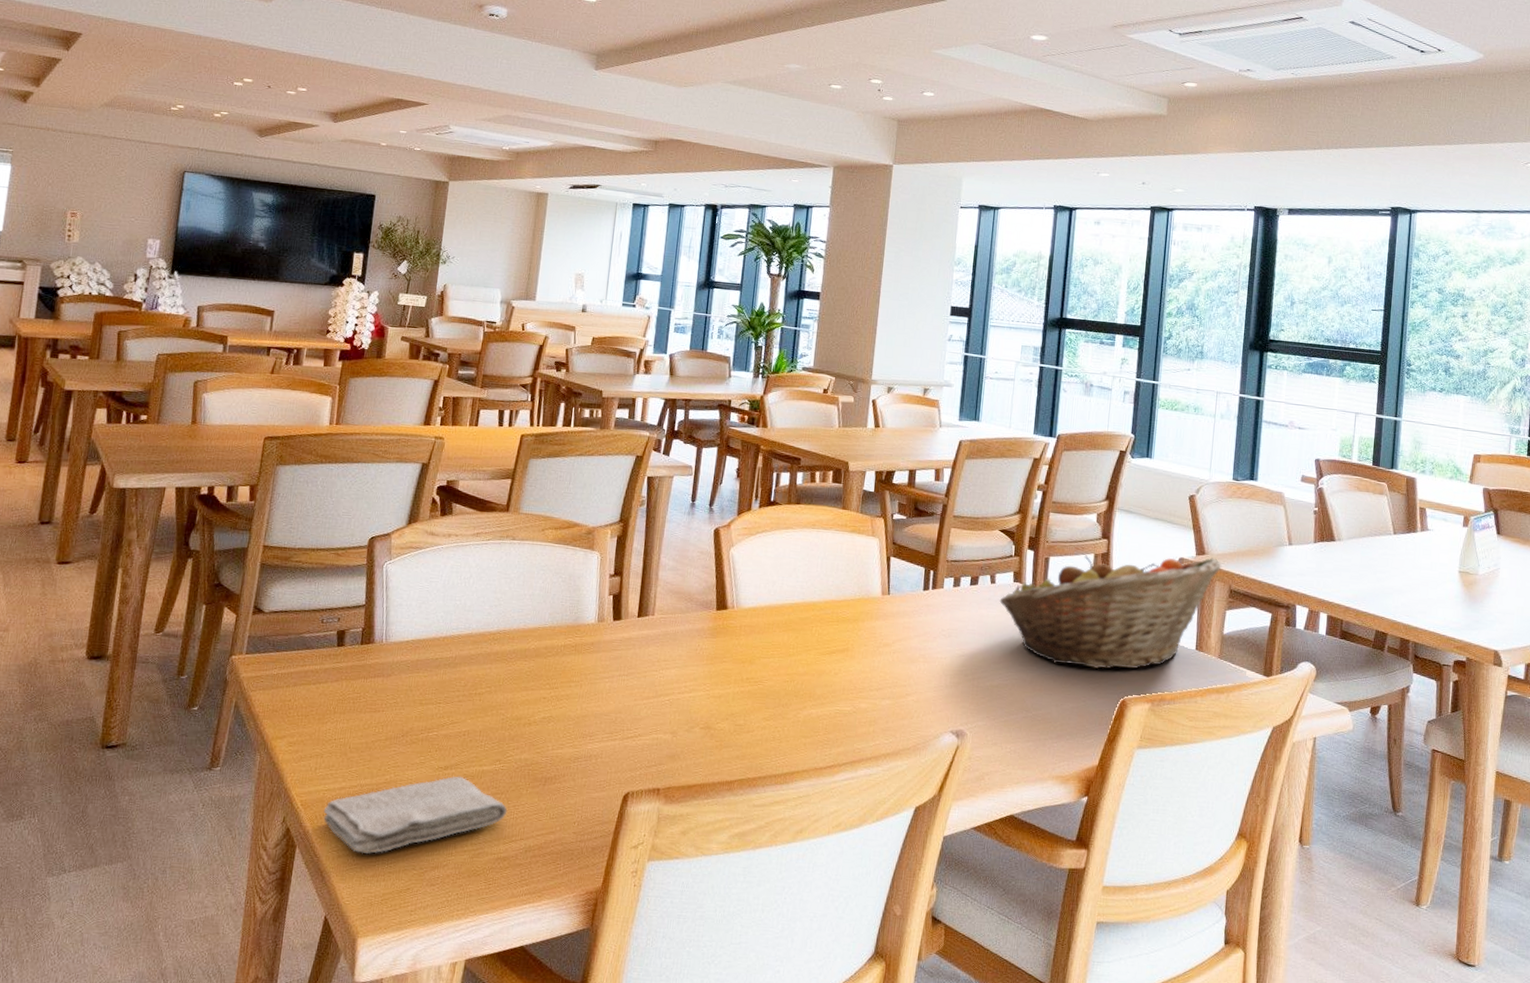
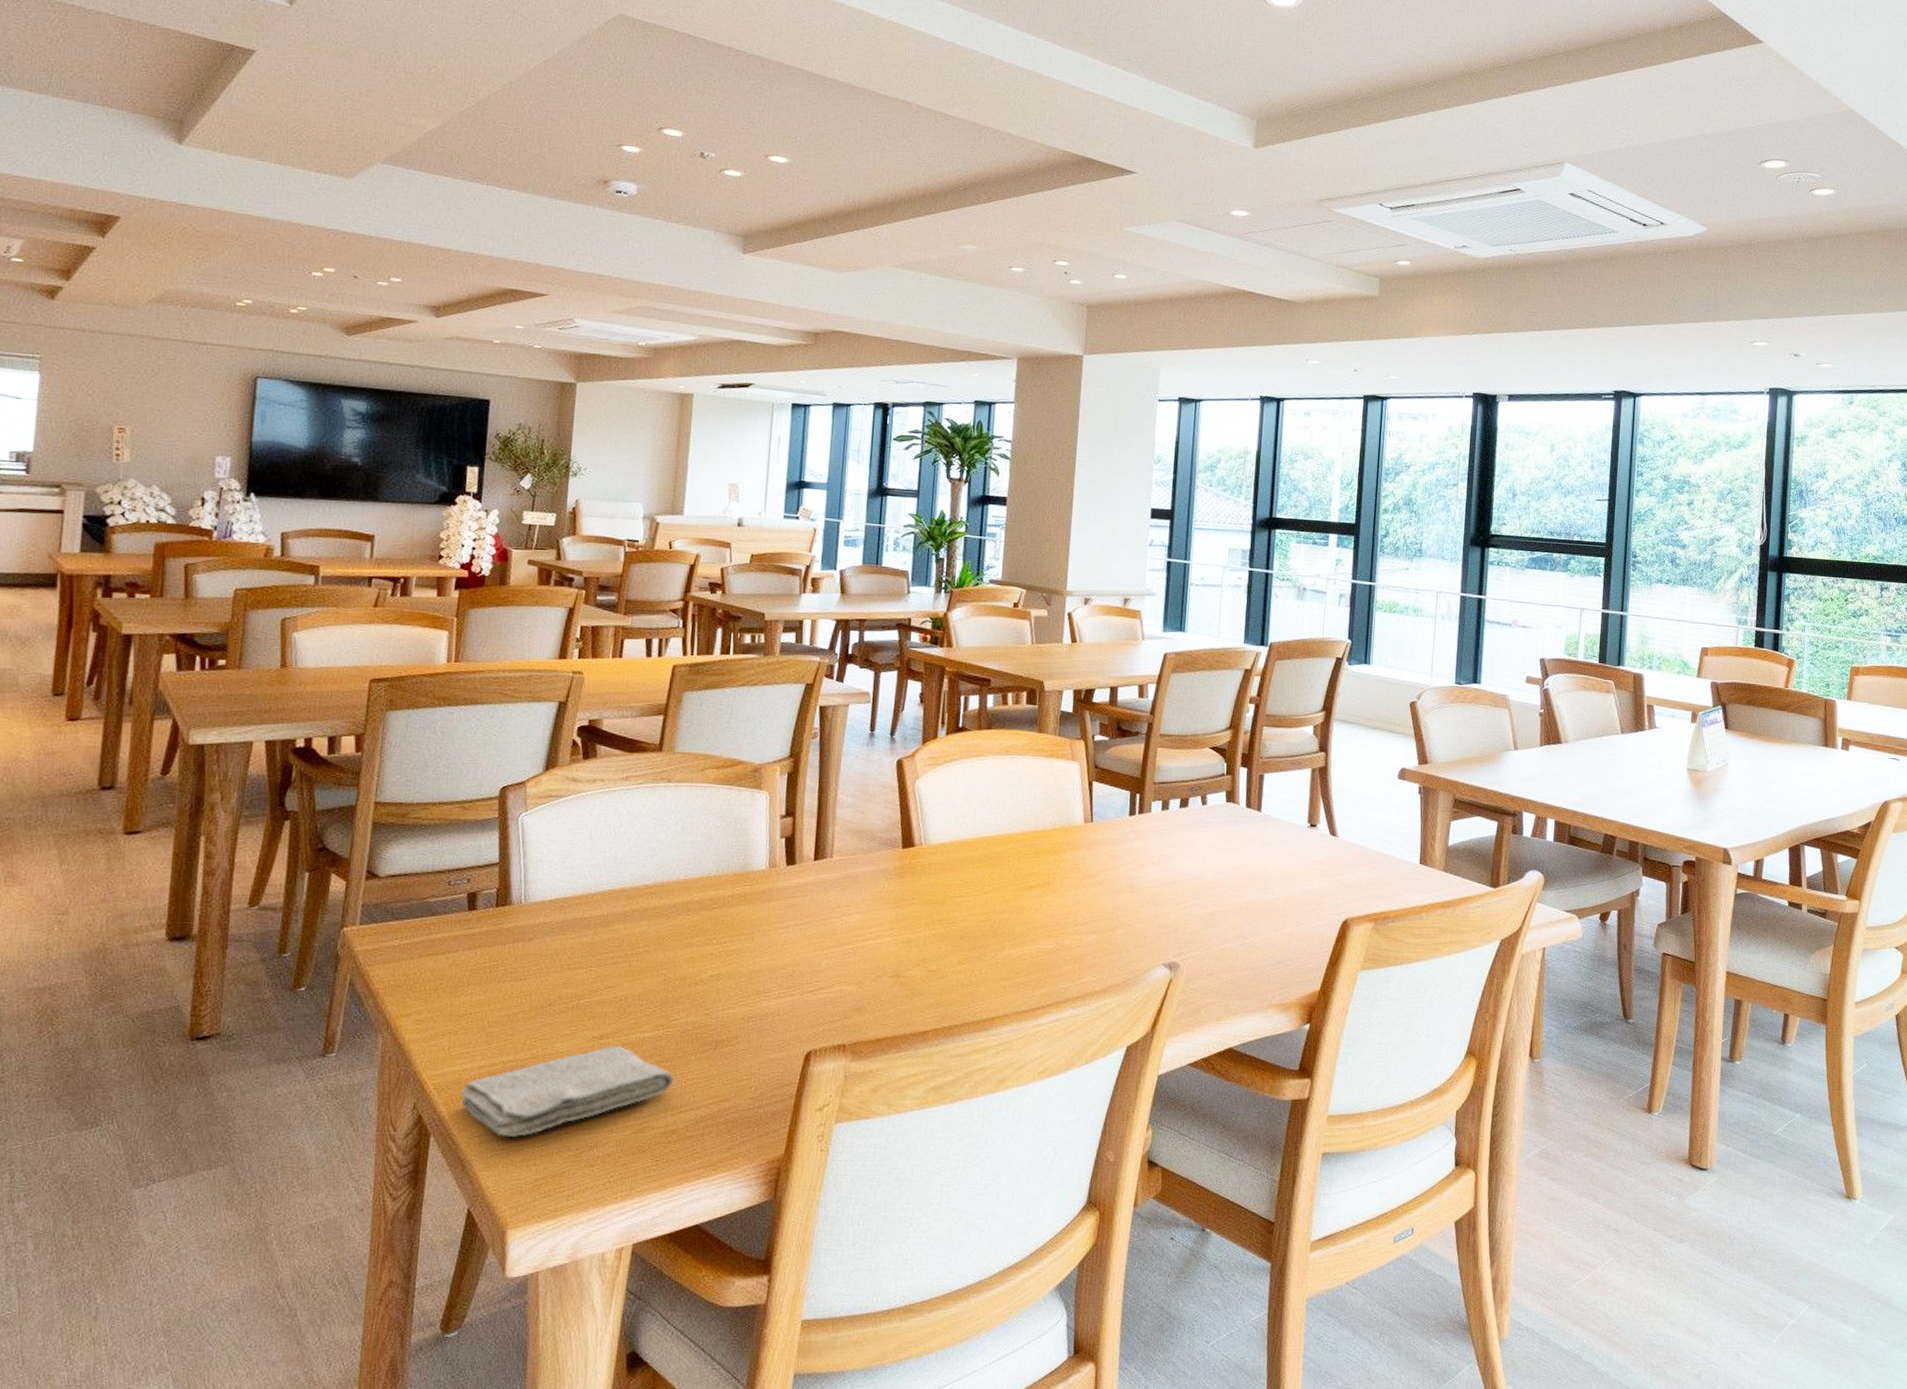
fruit basket: present [999,555,1222,669] -> none [1212,766,1445,889]

